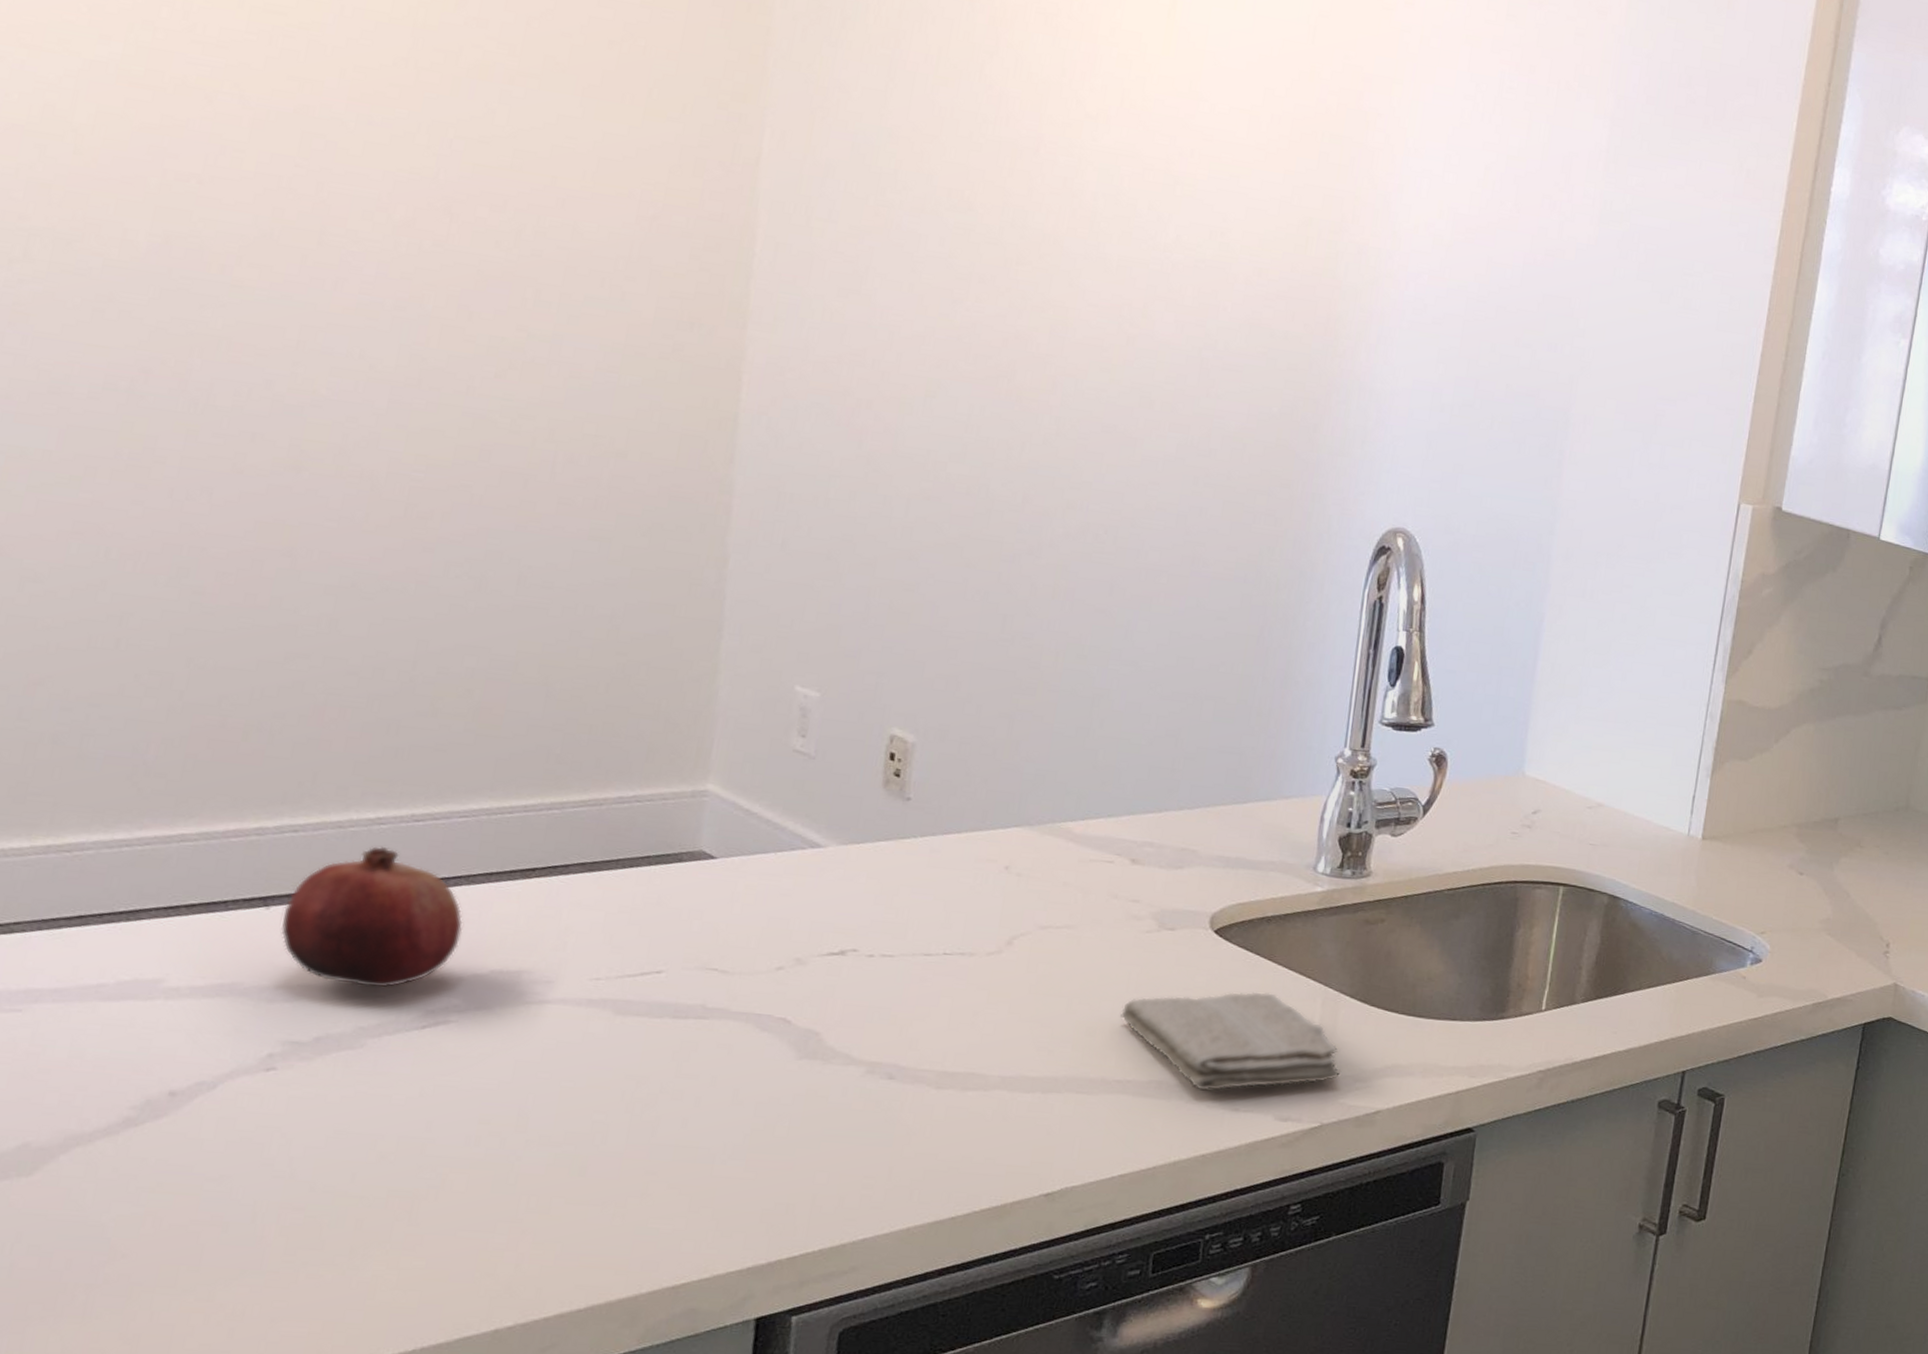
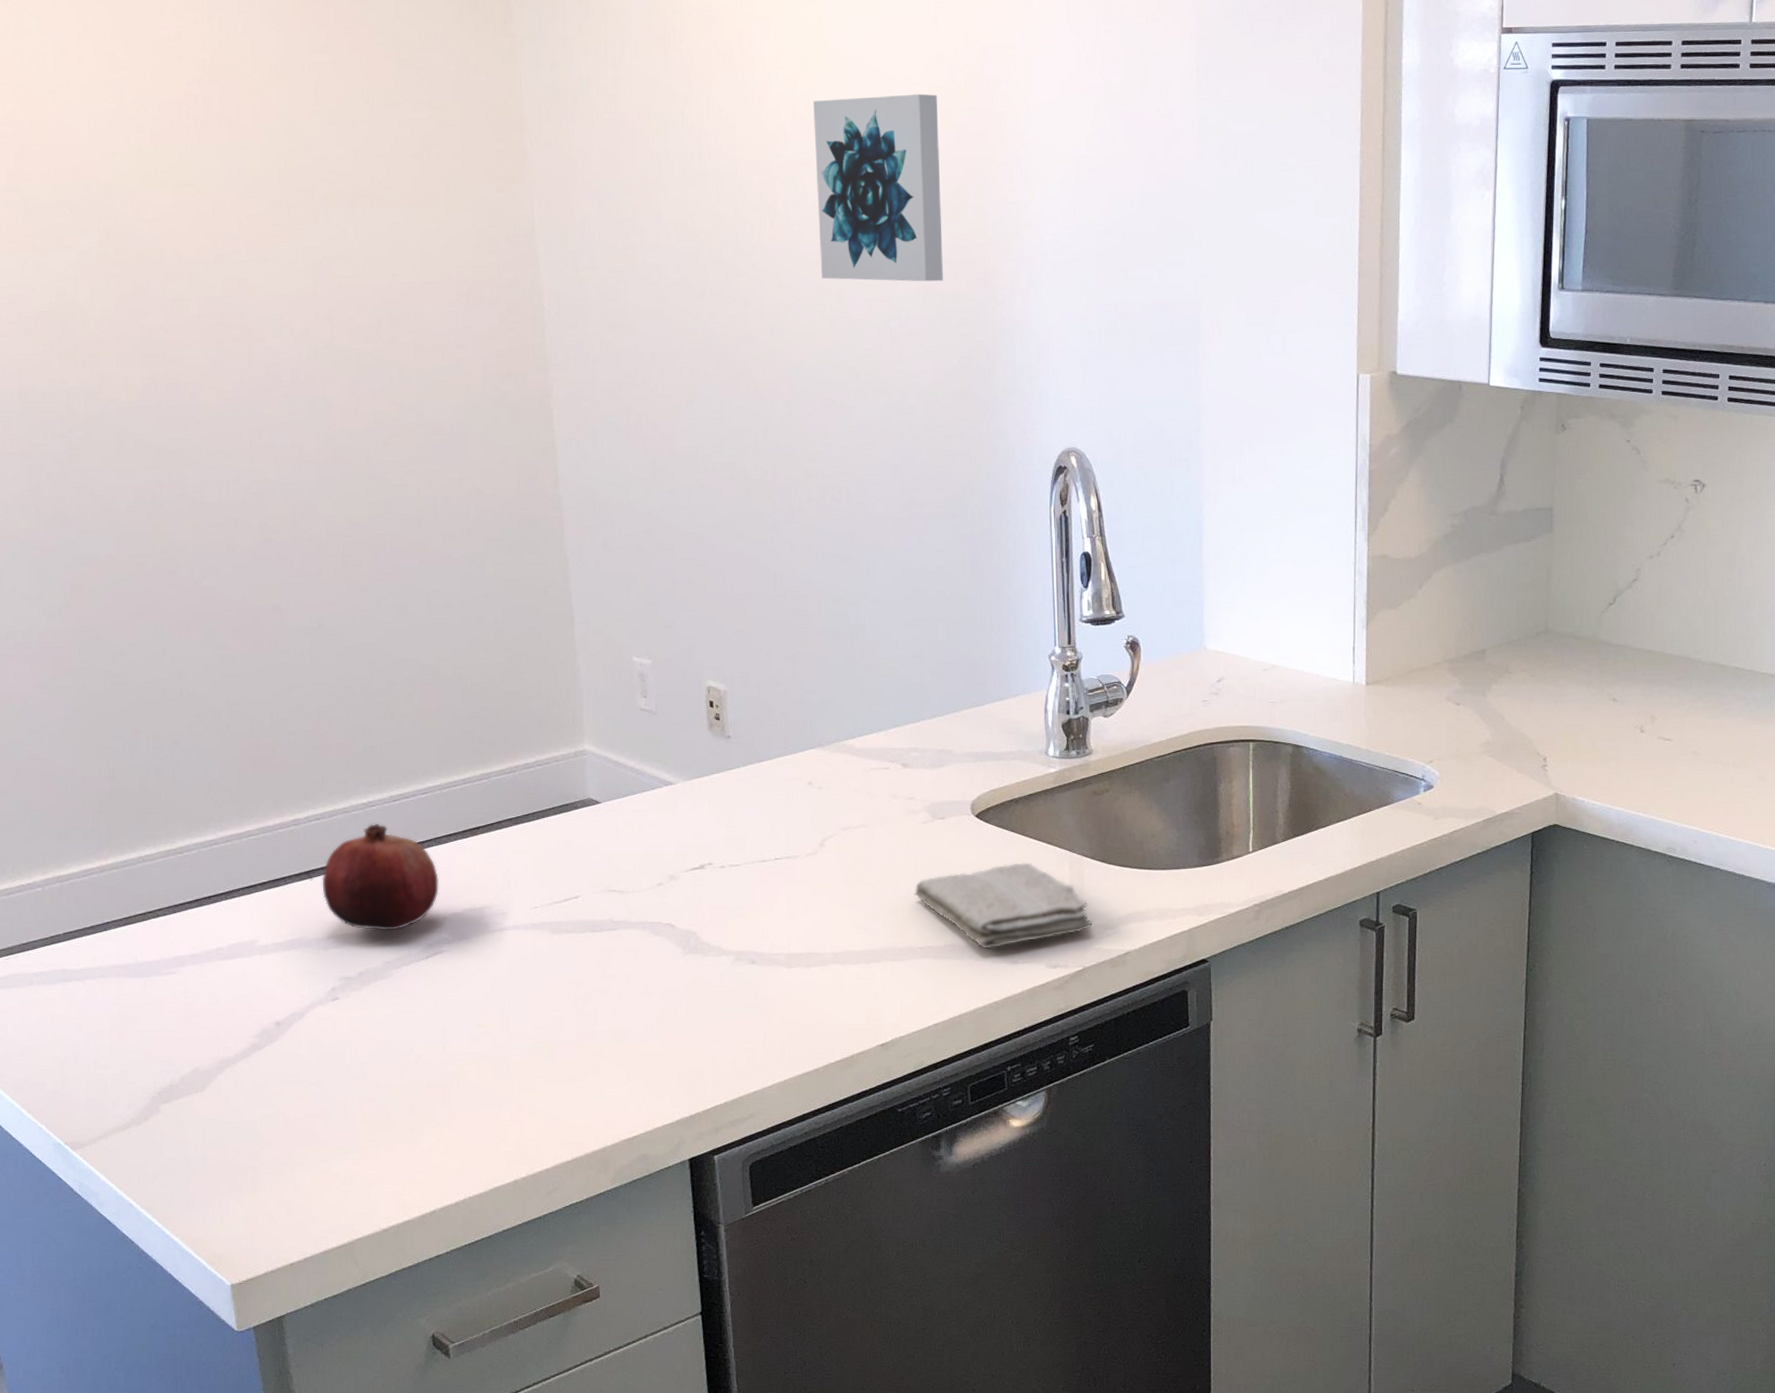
wall art: none [1125,89,1302,318] -> present [812,93,943,282]

